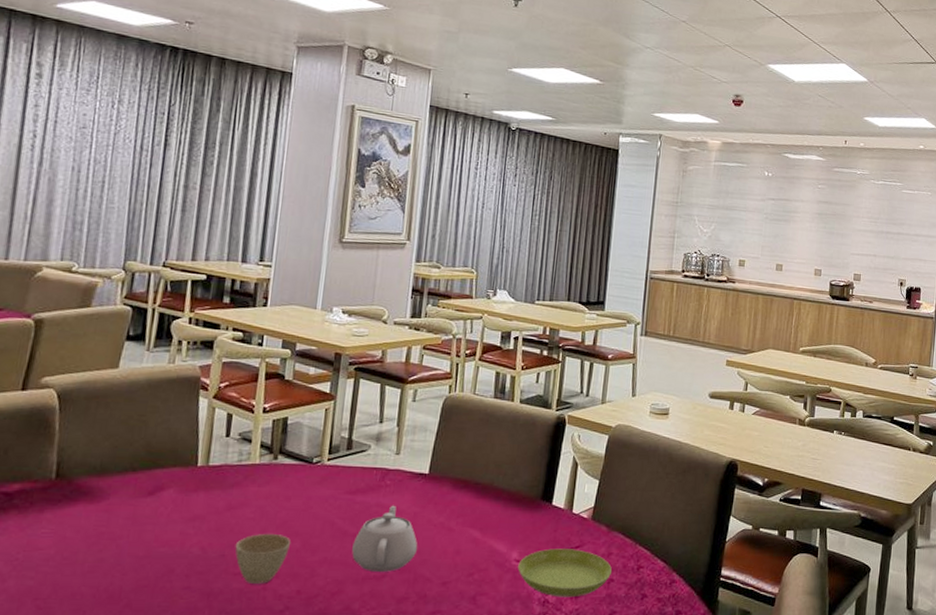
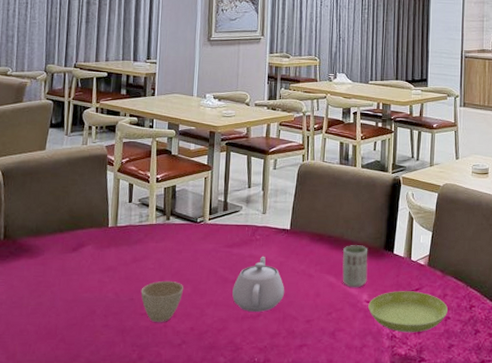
cup: none [489,494,522,545] -> present [342,245,368,288]

